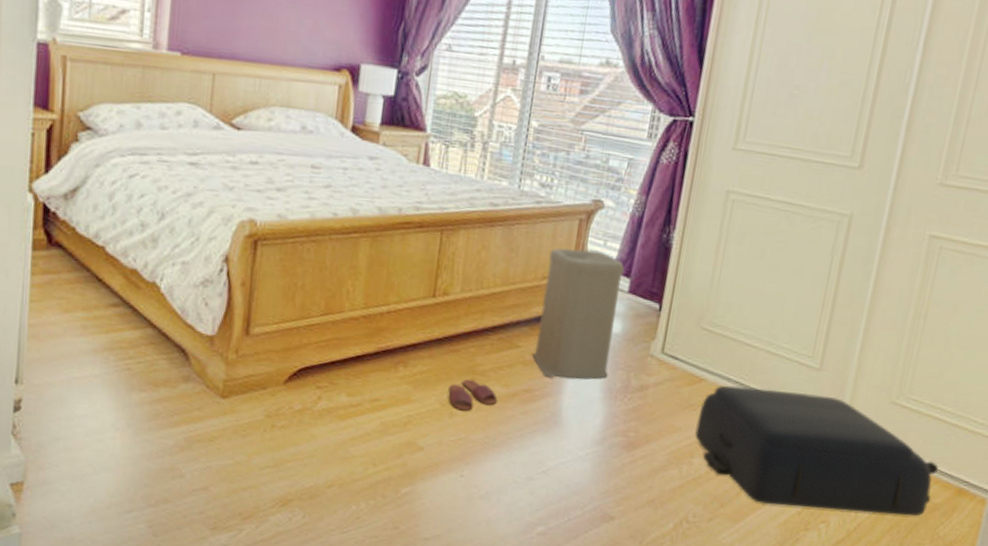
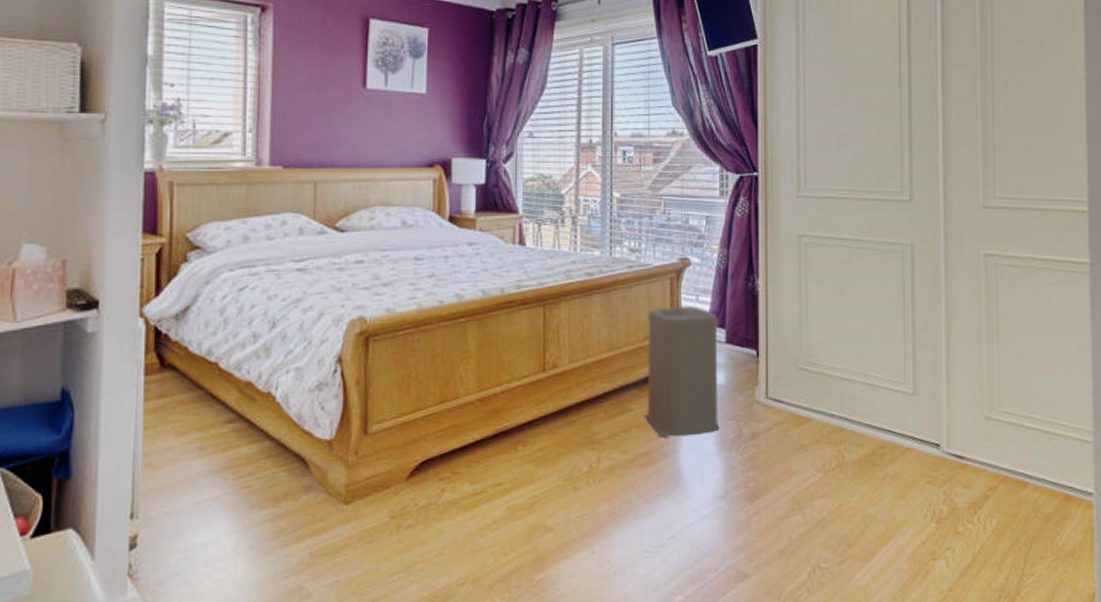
slippers: present [448,378,498,411] -> none [569,449,618,484]
suitcase: present [695,385,939,516] -> none [811,419,1042,538]

